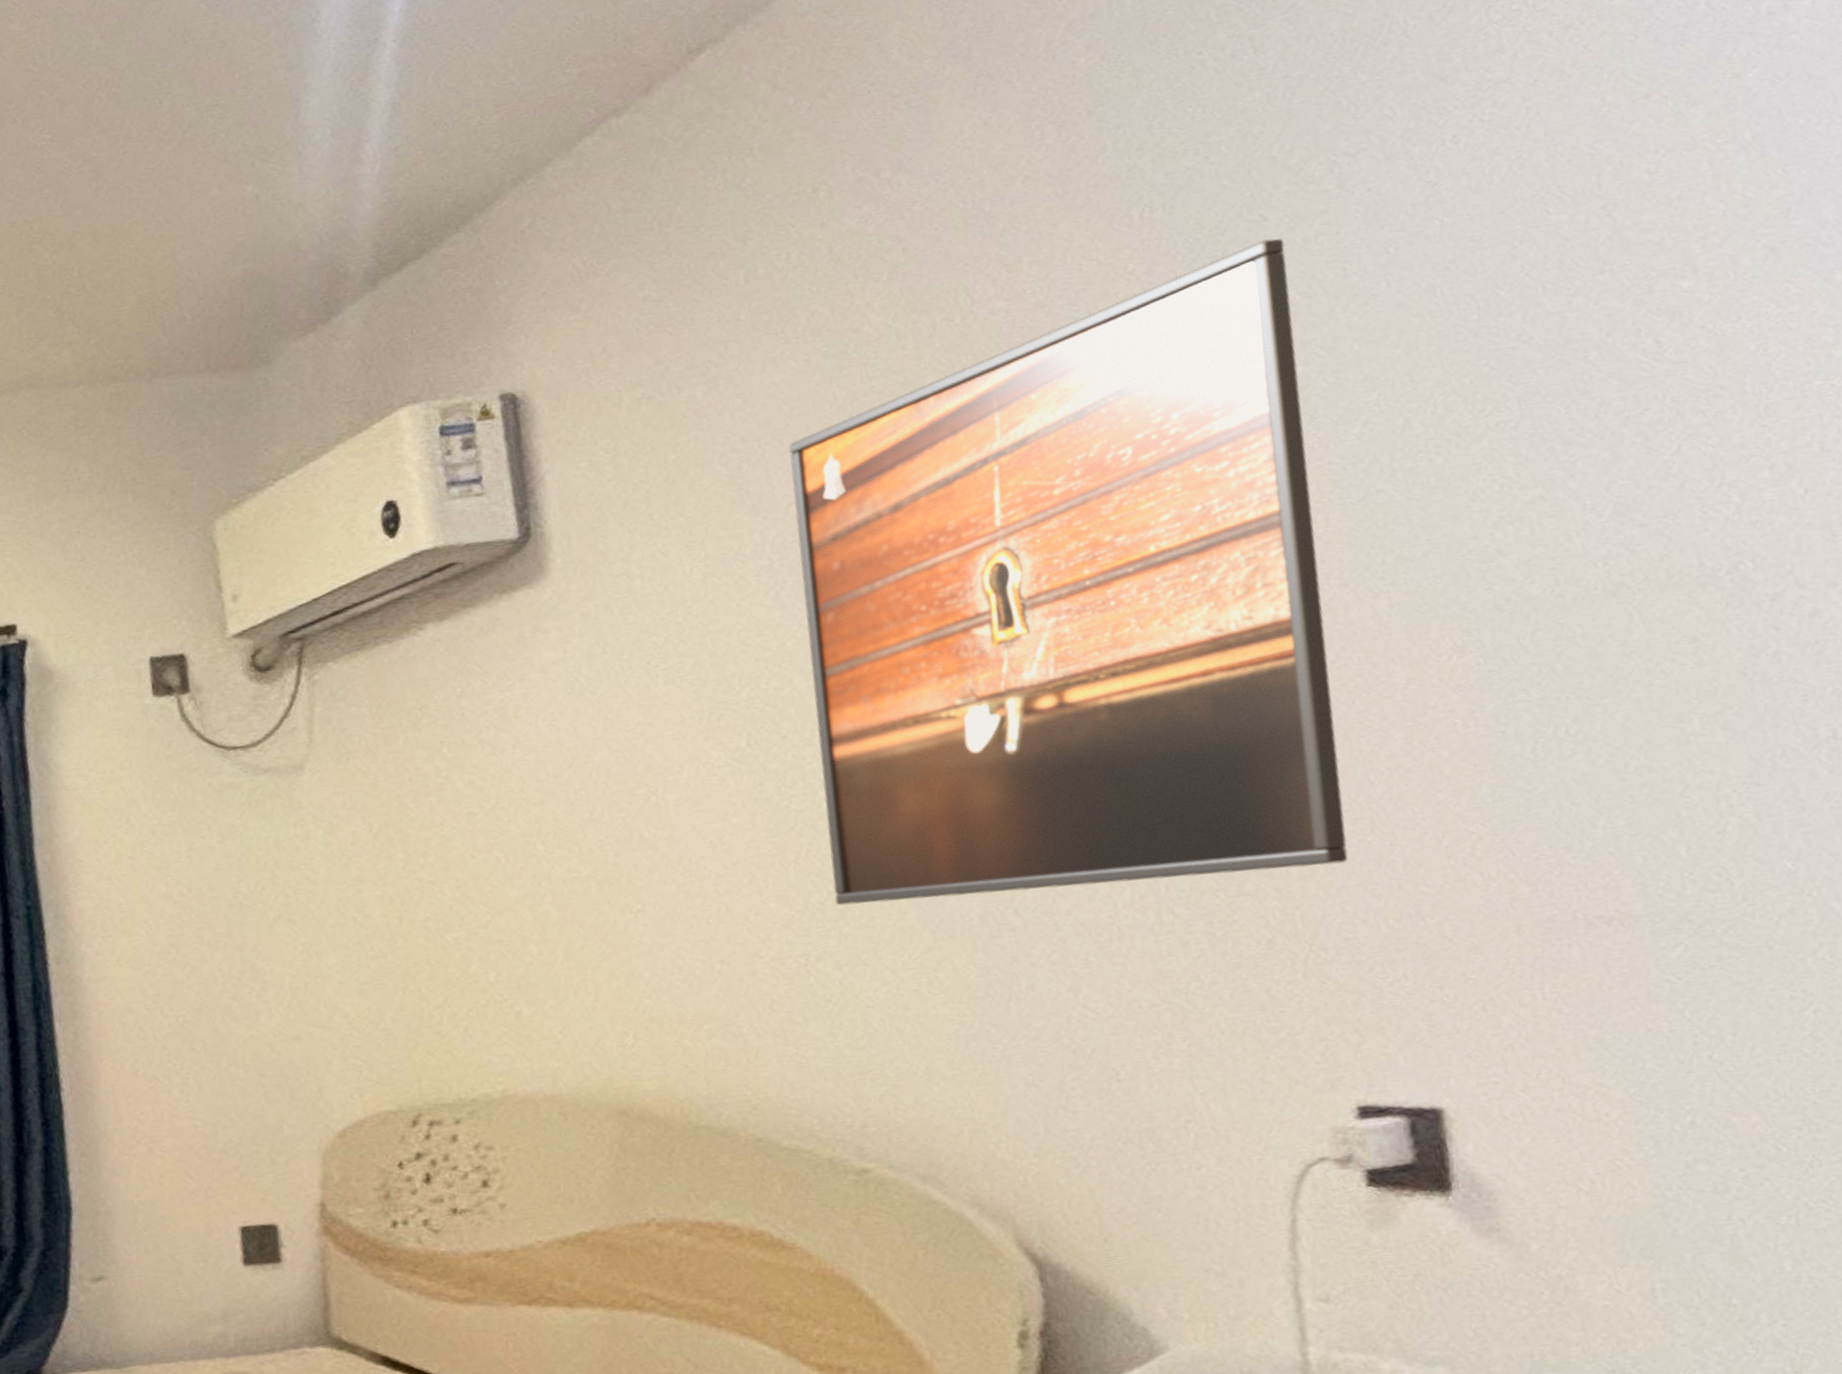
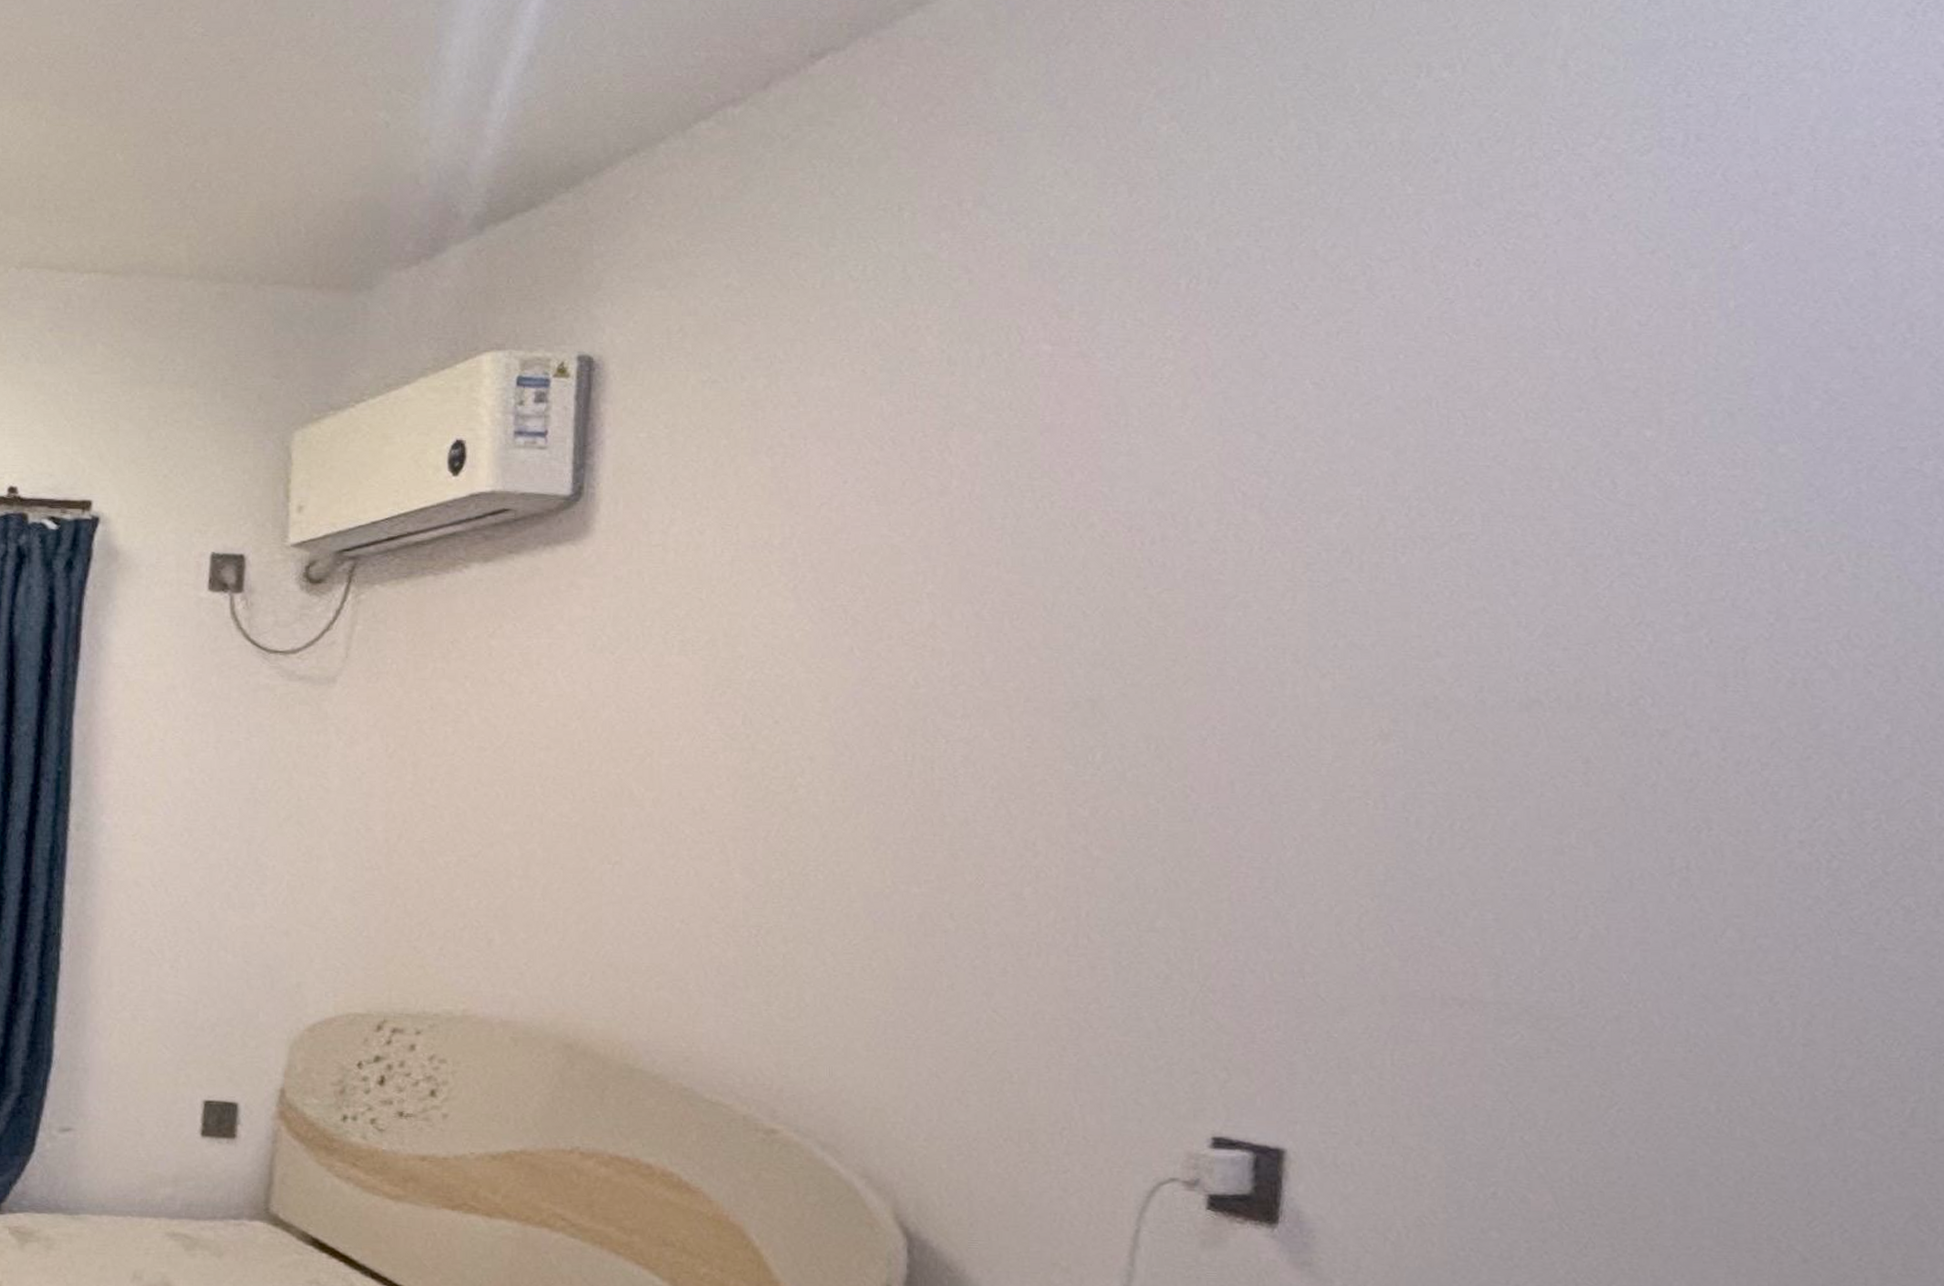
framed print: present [788,238,1349,906] -> none [794,328,1308,915]

